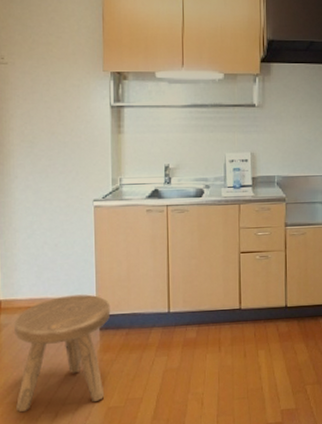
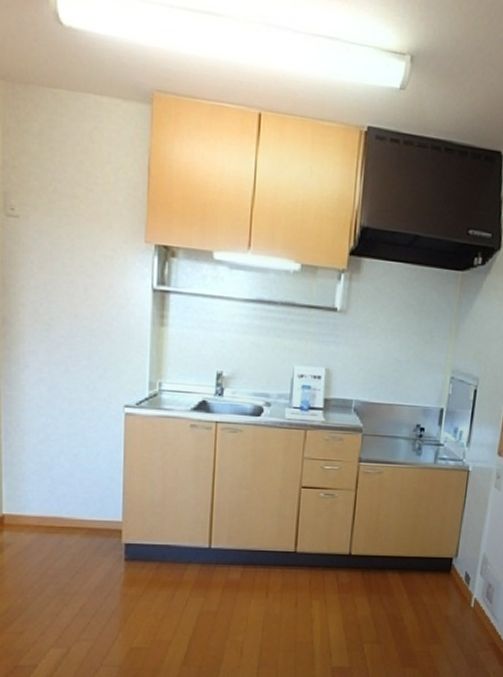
stool: present [14,294,111,413] -> none [19,517,139,645]

